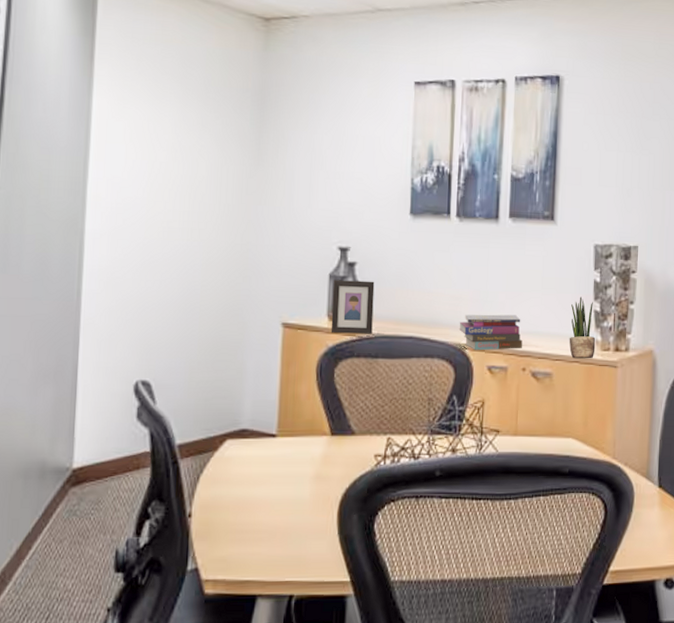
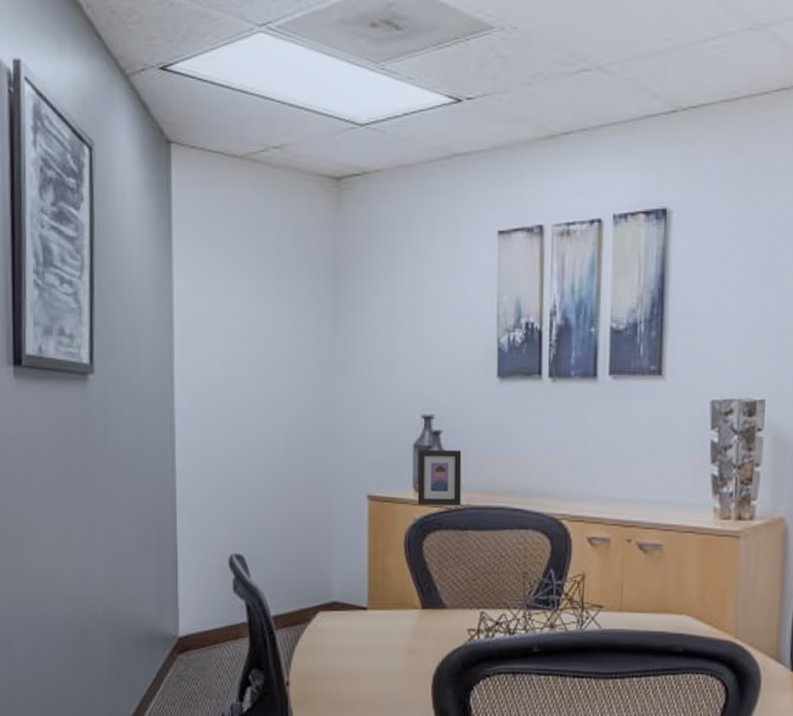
books: present [459,314,522,351] -> none [554,482,627,521]
potted plant: present [569,296,596,359] -> none [681,459,714,529]

